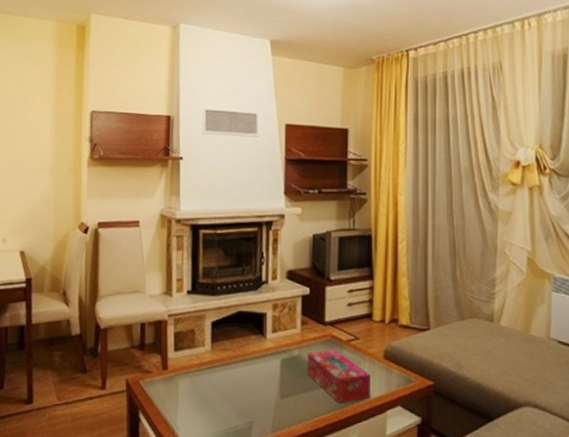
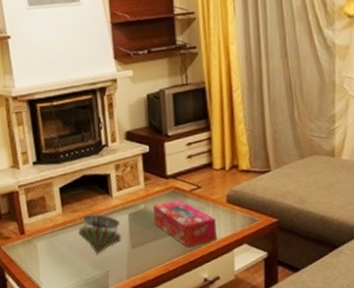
drum: none [225,354,271,402] -> present [78,213,122,255]

